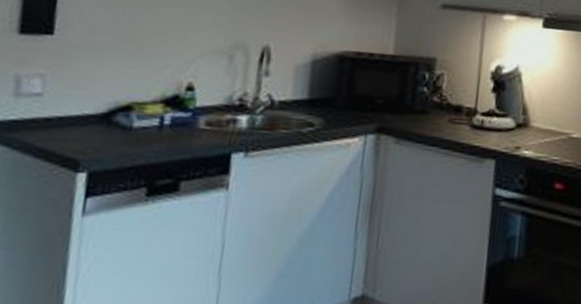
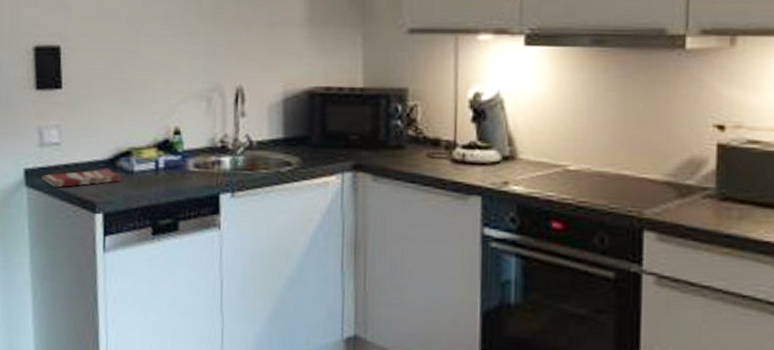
dish towel: none [11,123,116,143] -> present [41,168,121,188]

